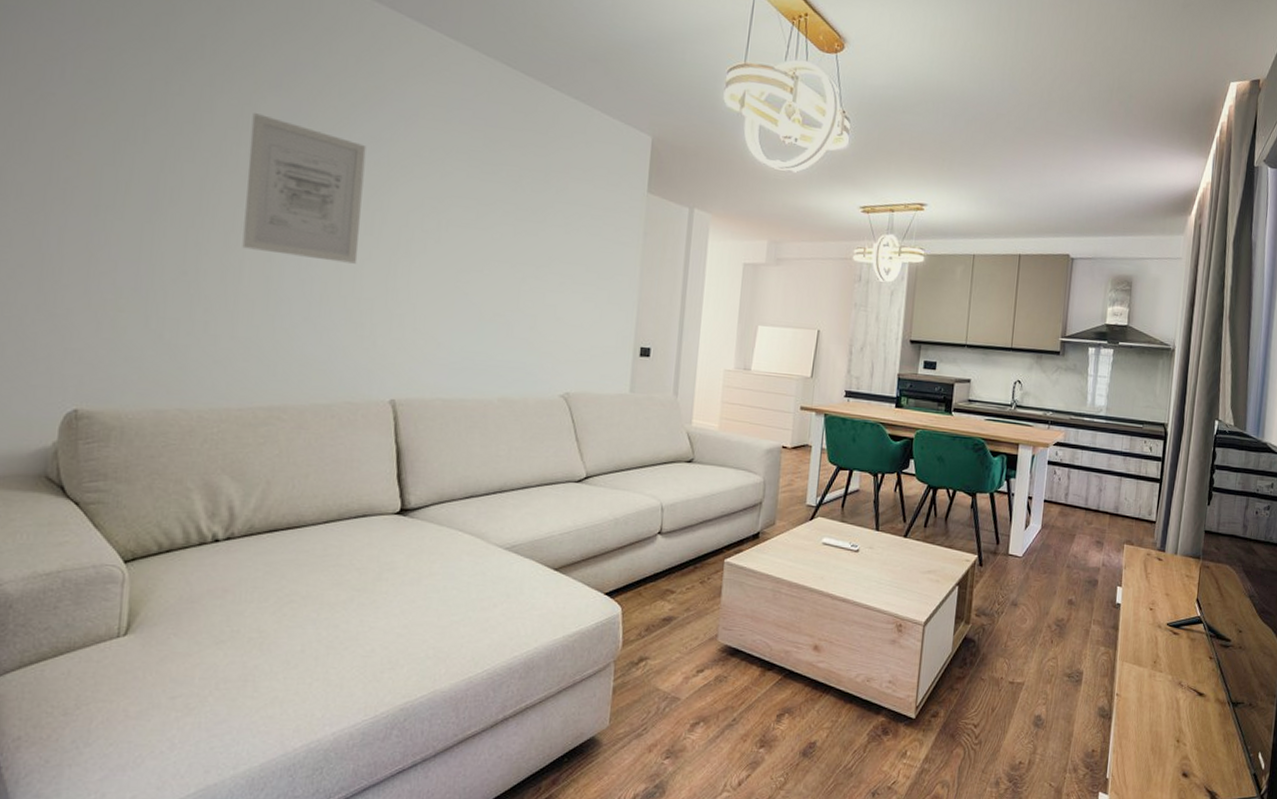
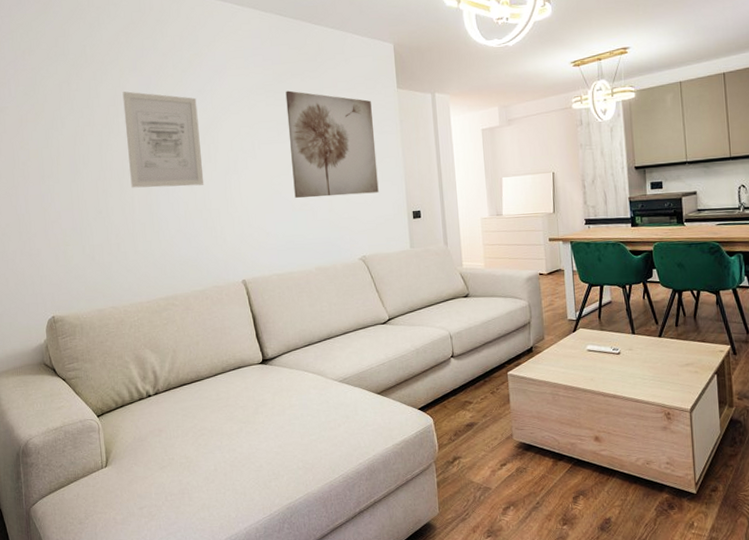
wall art: none [485,164,611,317] -> present [285,90,379,198]

